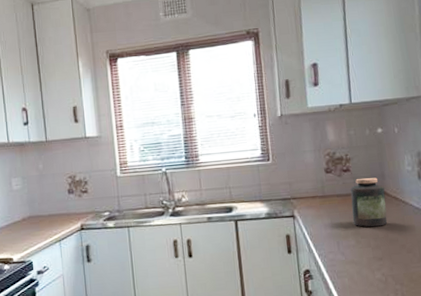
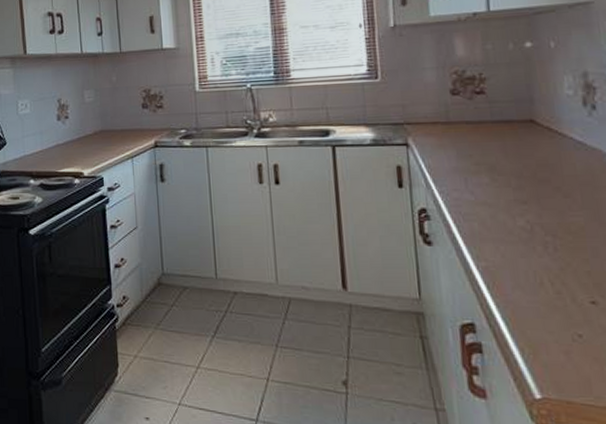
jar: present [350,177,388,227] -> none [484,101,536,163]

